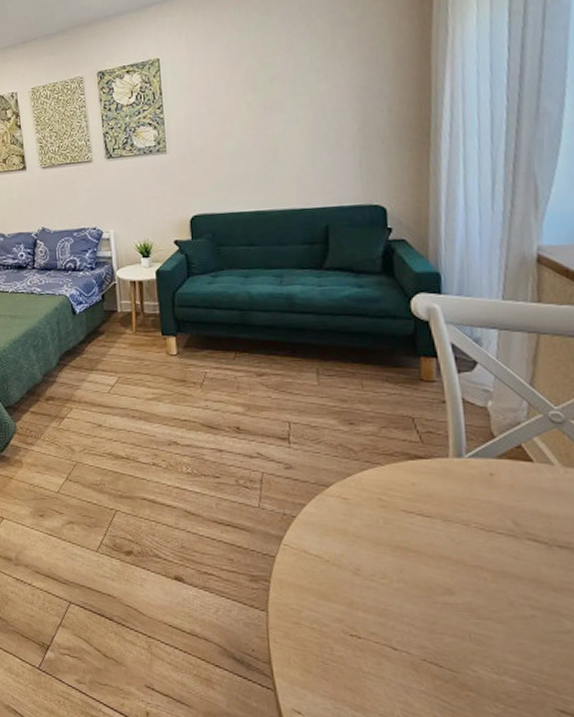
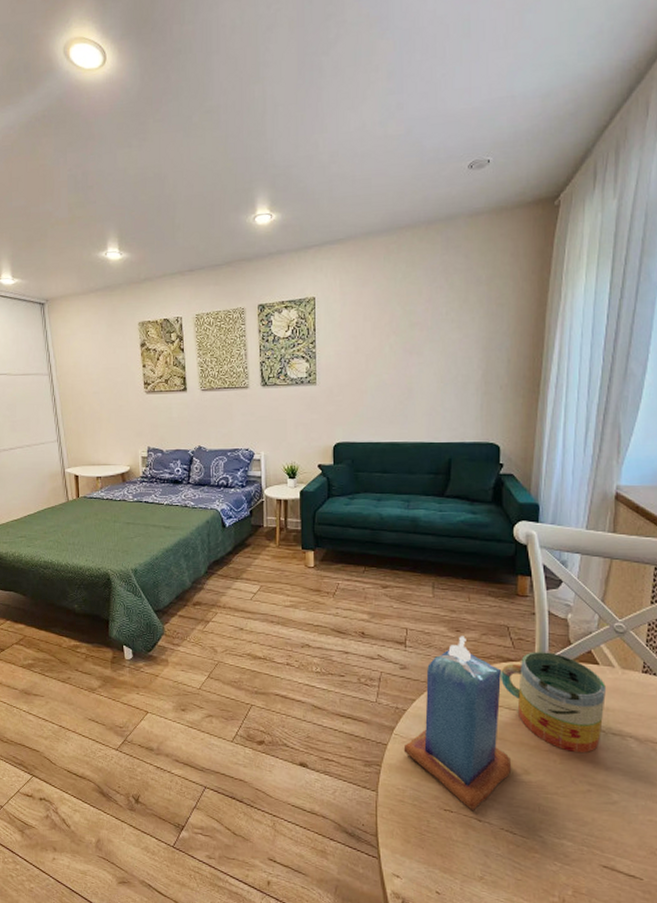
candle: none [295,429,431,638] -> present [403,636,512,812]
mug: none [406,447,546,570] -> present [499,652,606,753]

